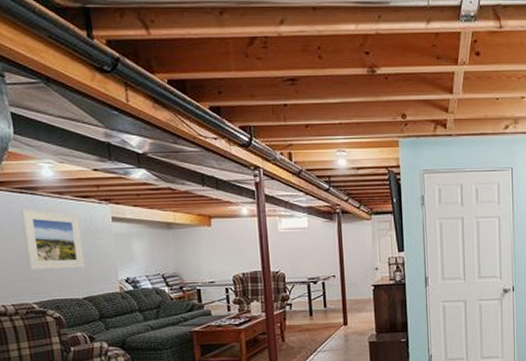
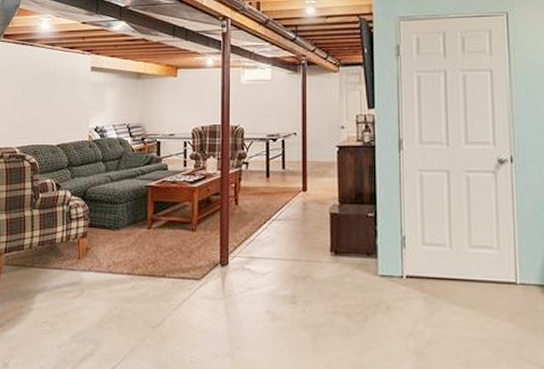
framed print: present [20,208,85,271] -> none [17,58,64,116]

